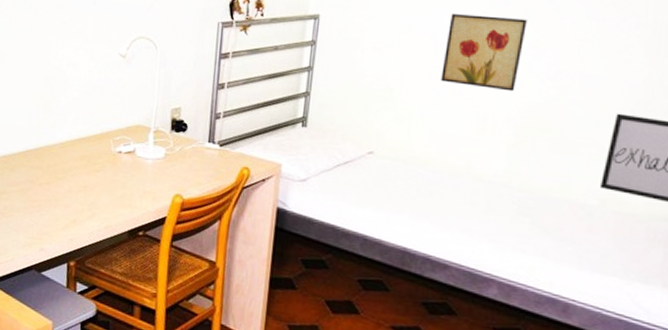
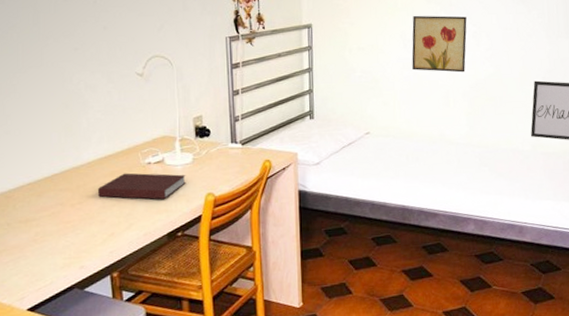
notebook: none [65,159,156,193] -> present [97,173,186,199]

